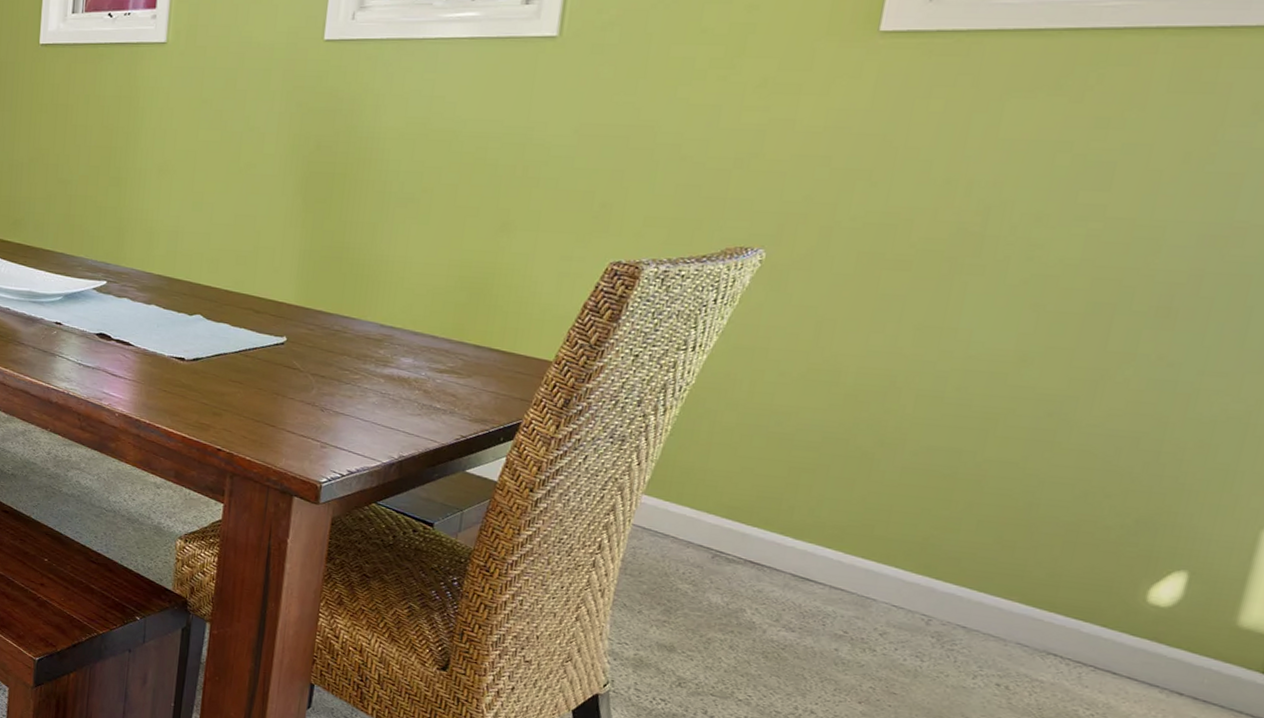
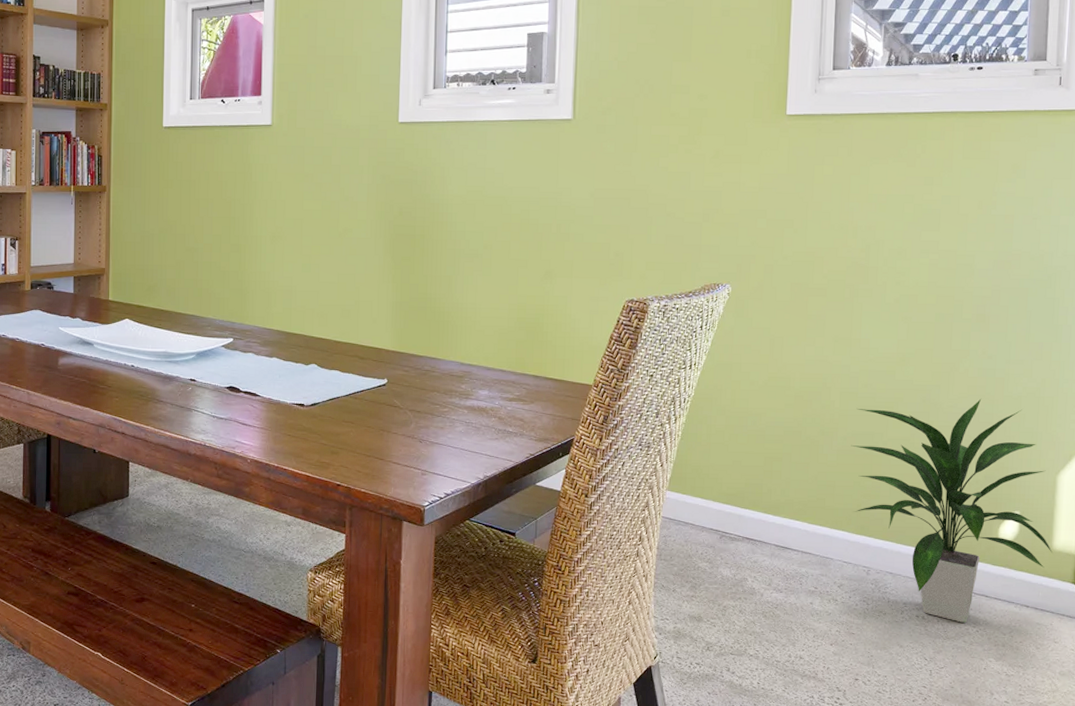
indoor plant: none [917,417,1243,702] -> present [851,398,1052,623]

